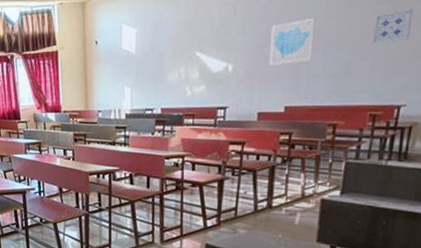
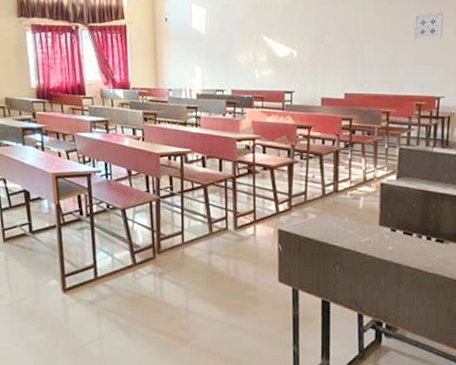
wall art: present [269,17,316,66] -> none [329,12,366,54]

